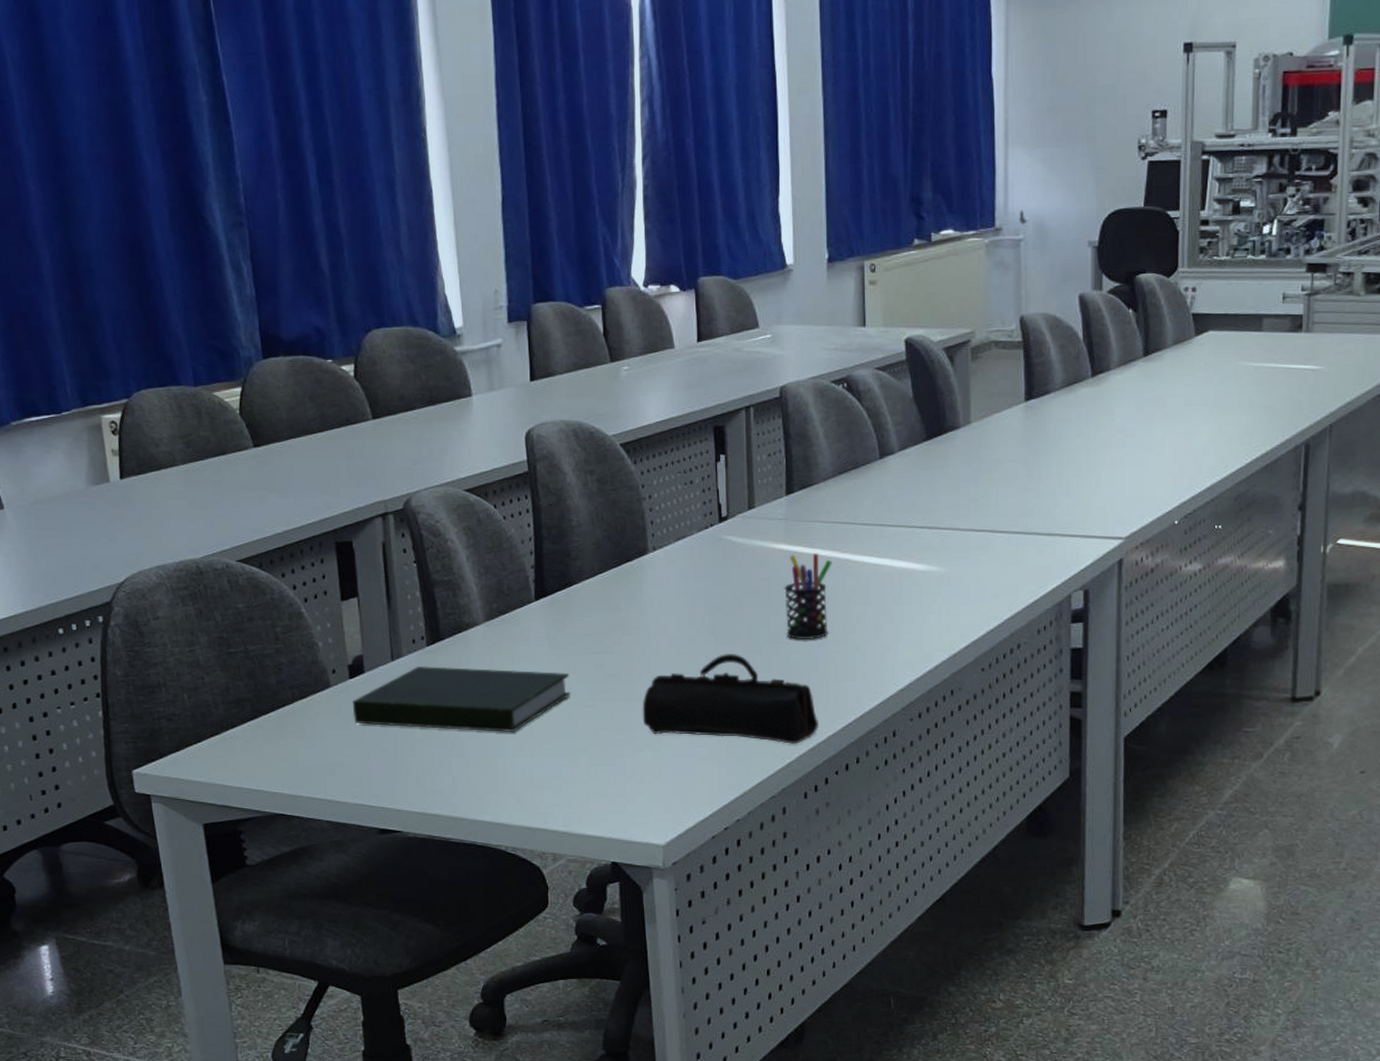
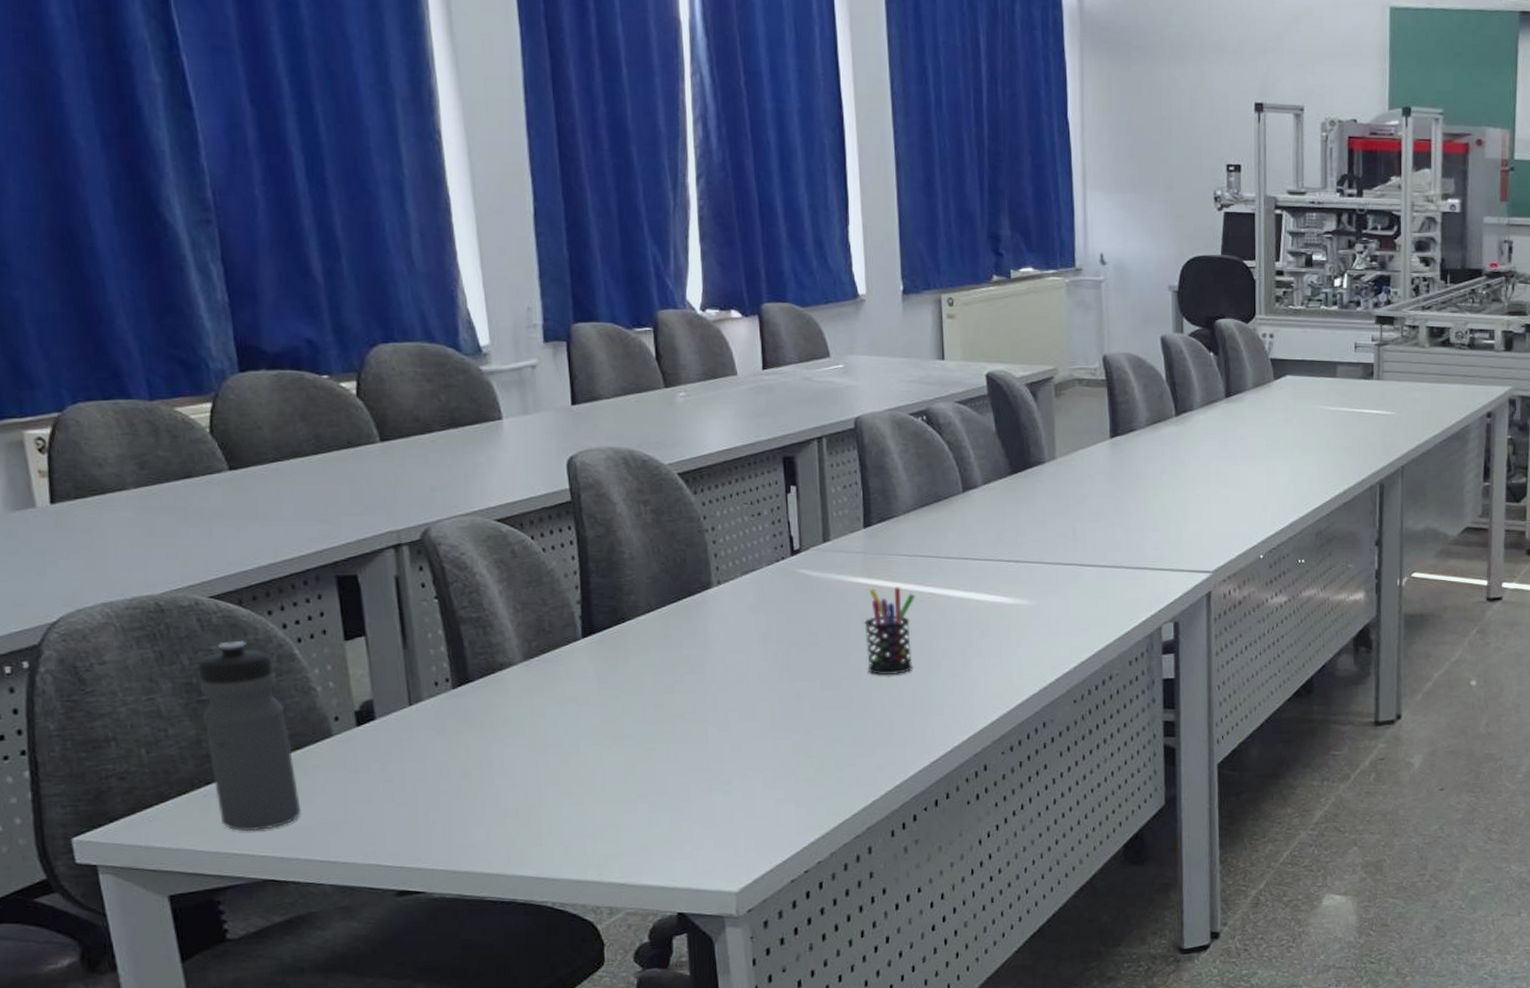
water bottle: none [227,600,305,771] -> present [198,641,301,832]
book: present [352,666,571,732] -> none [360,710,627,780]
pencil case: present [642,653,818,745] -> none [709,690,905,783]

